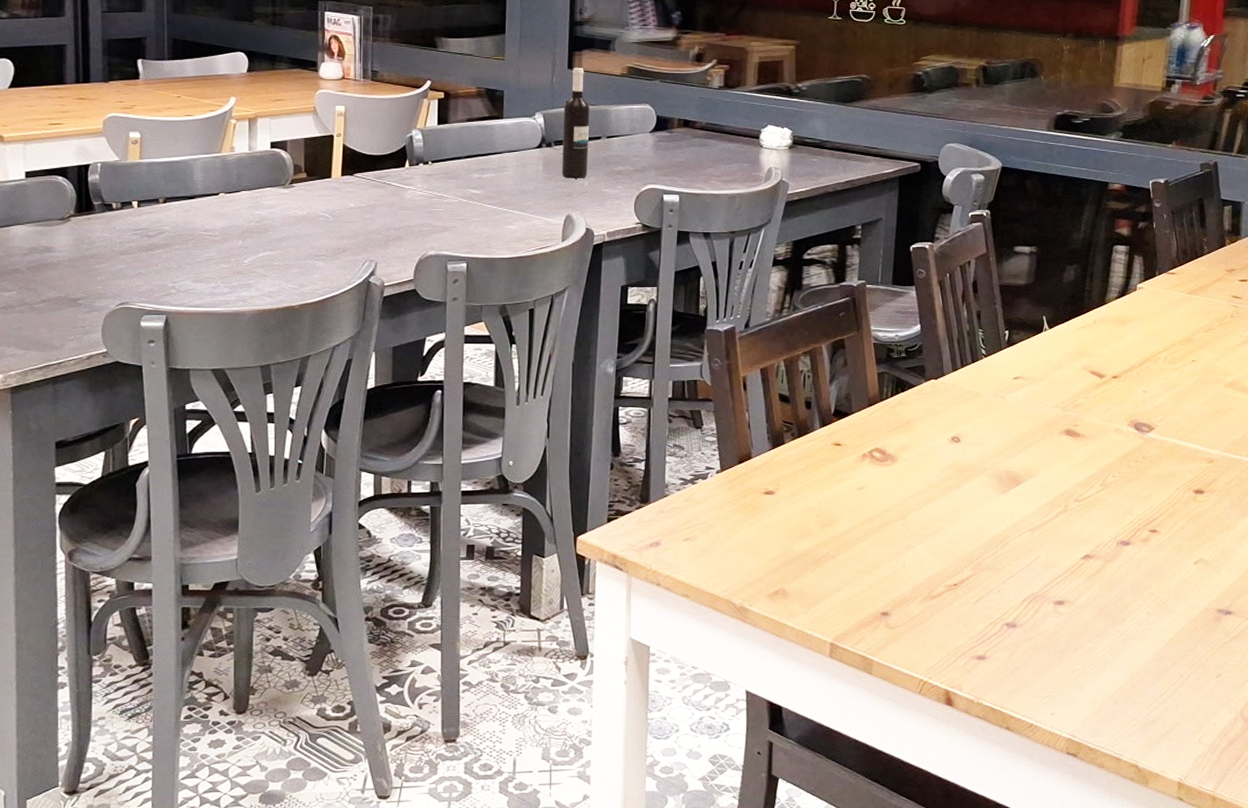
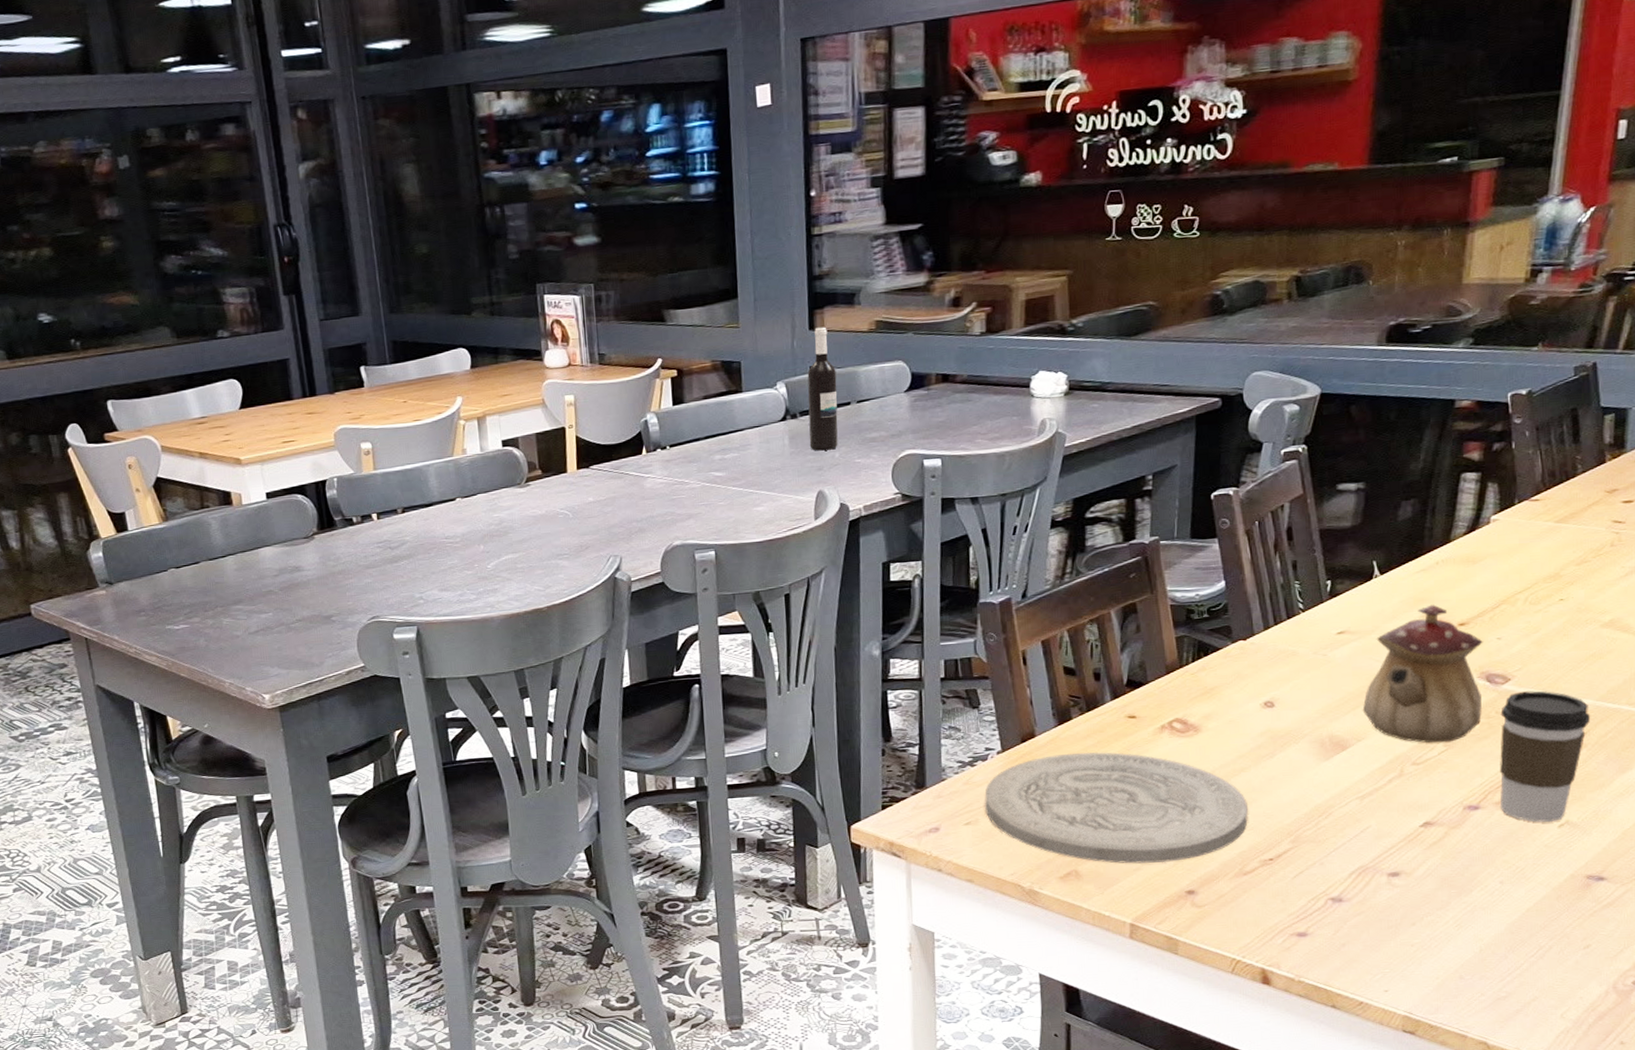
plate: none [703,475,937,585] -> present [984,752,1249,864]
teapot: none [1033,358,1132,483] -> present [1362,604,1483,744]
coffee cup: none [1146,440,1218,560] -> present [1499,690,1591,823]

